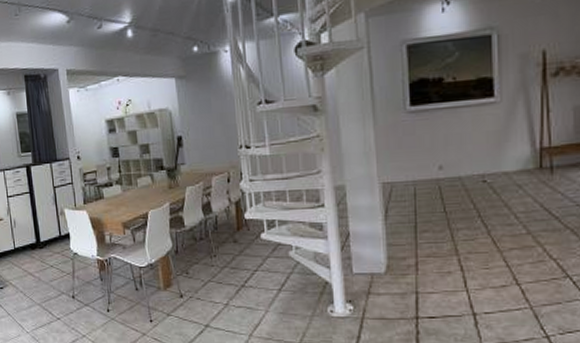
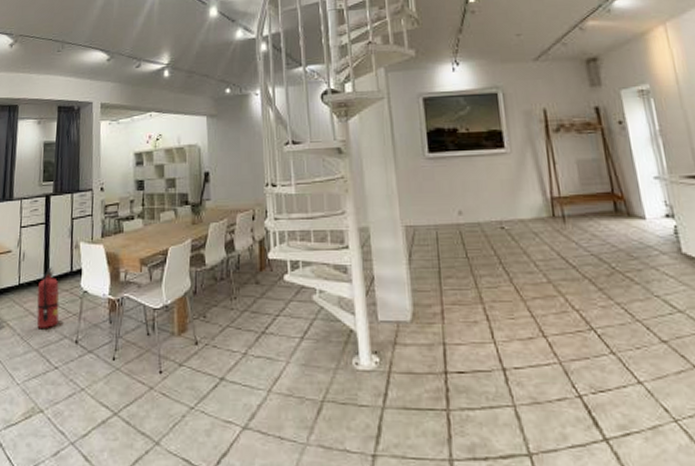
fire extinguisher: none [32,232,55,286] -> present [36,267,59,328]

